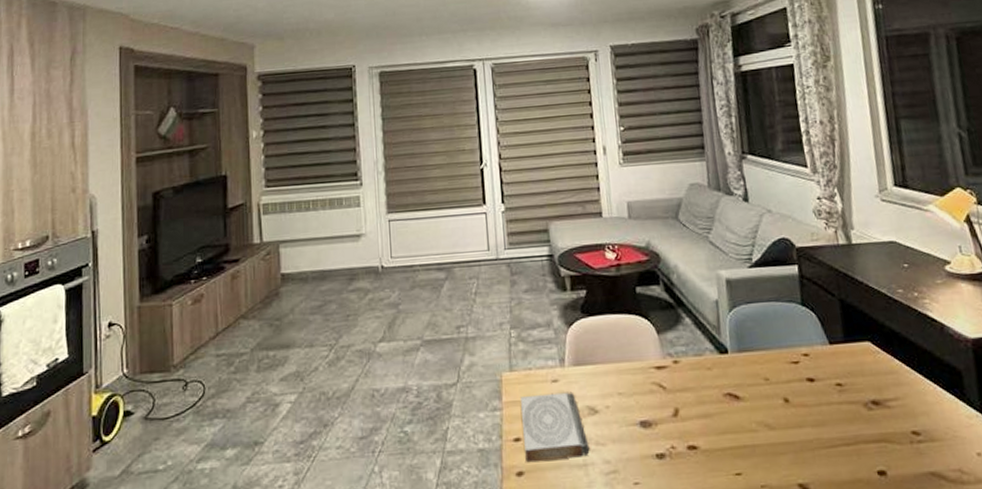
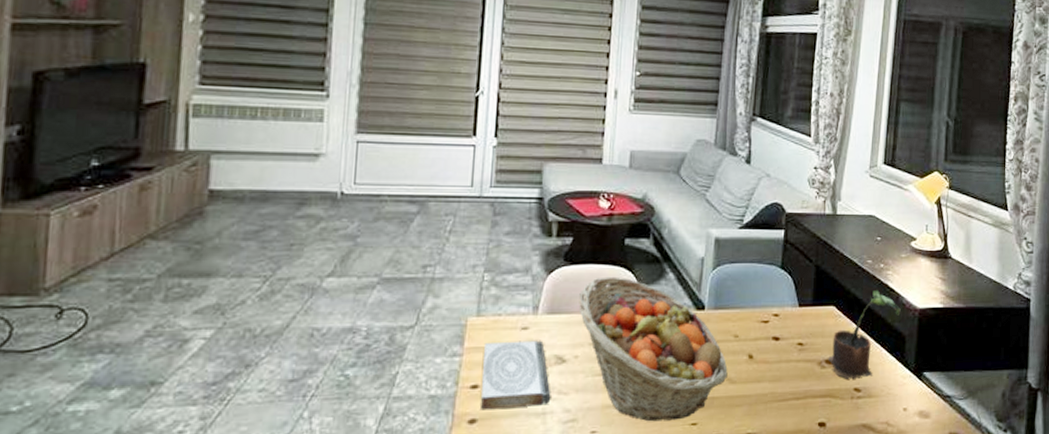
fruit basket: none [601,325,765,472] -> present [579,276,728,422]
potted plant: none [874,321,950,422] -> present [828,290,901,379]

